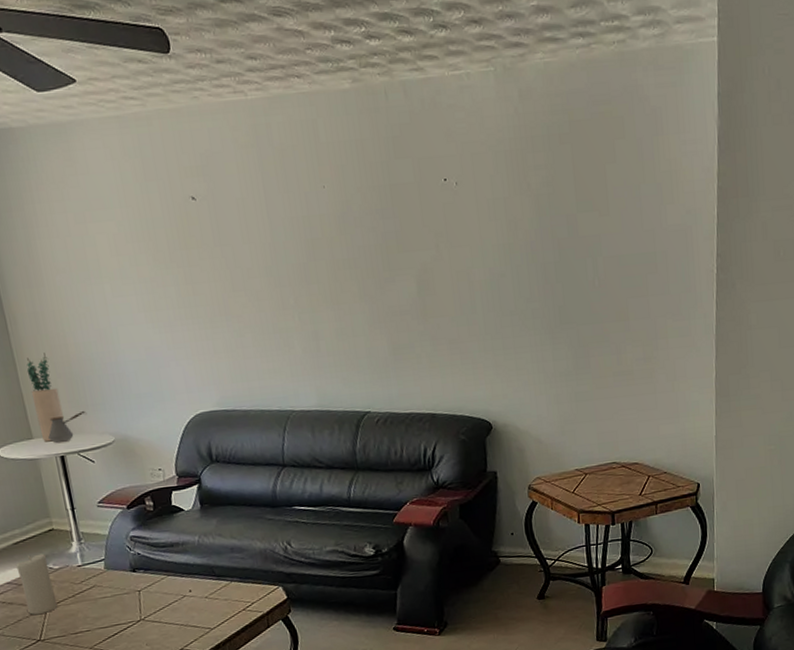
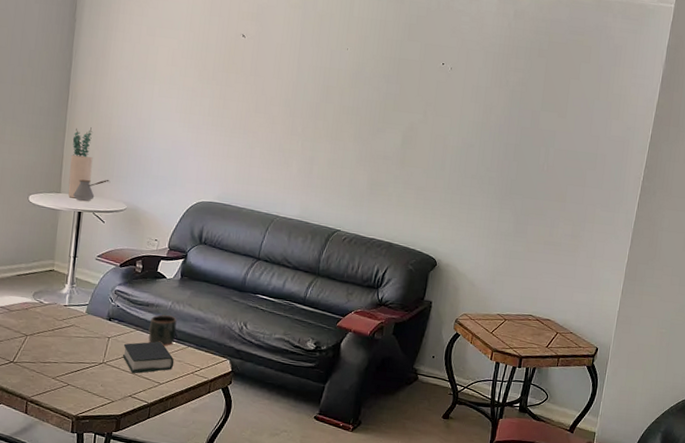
candle: present [16,553,58,615] -> none [9,287,41,340]
book: none [157,582,221,624] -> present [122,341,174,373]
mug: none [179,551,214,587] -> present [148,315,177,346]

